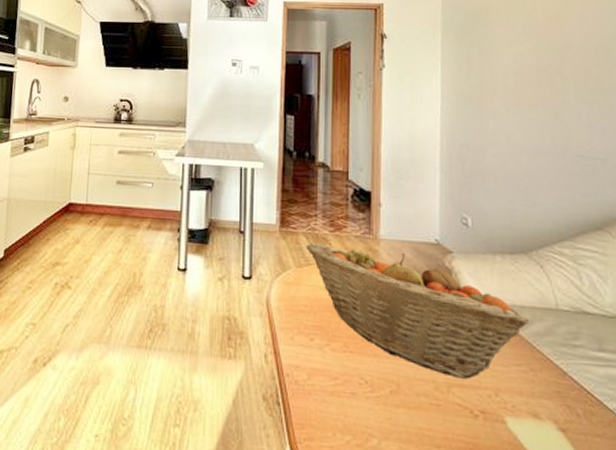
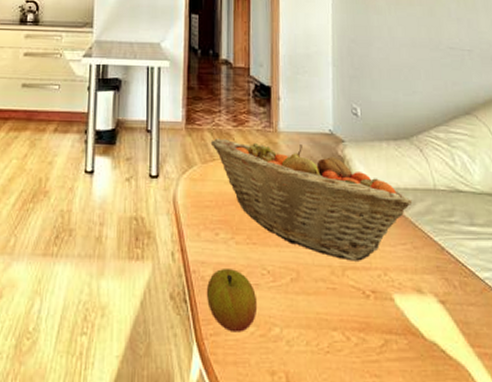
apple: none [300,375,354,440] -> present [206,269,258,332]

